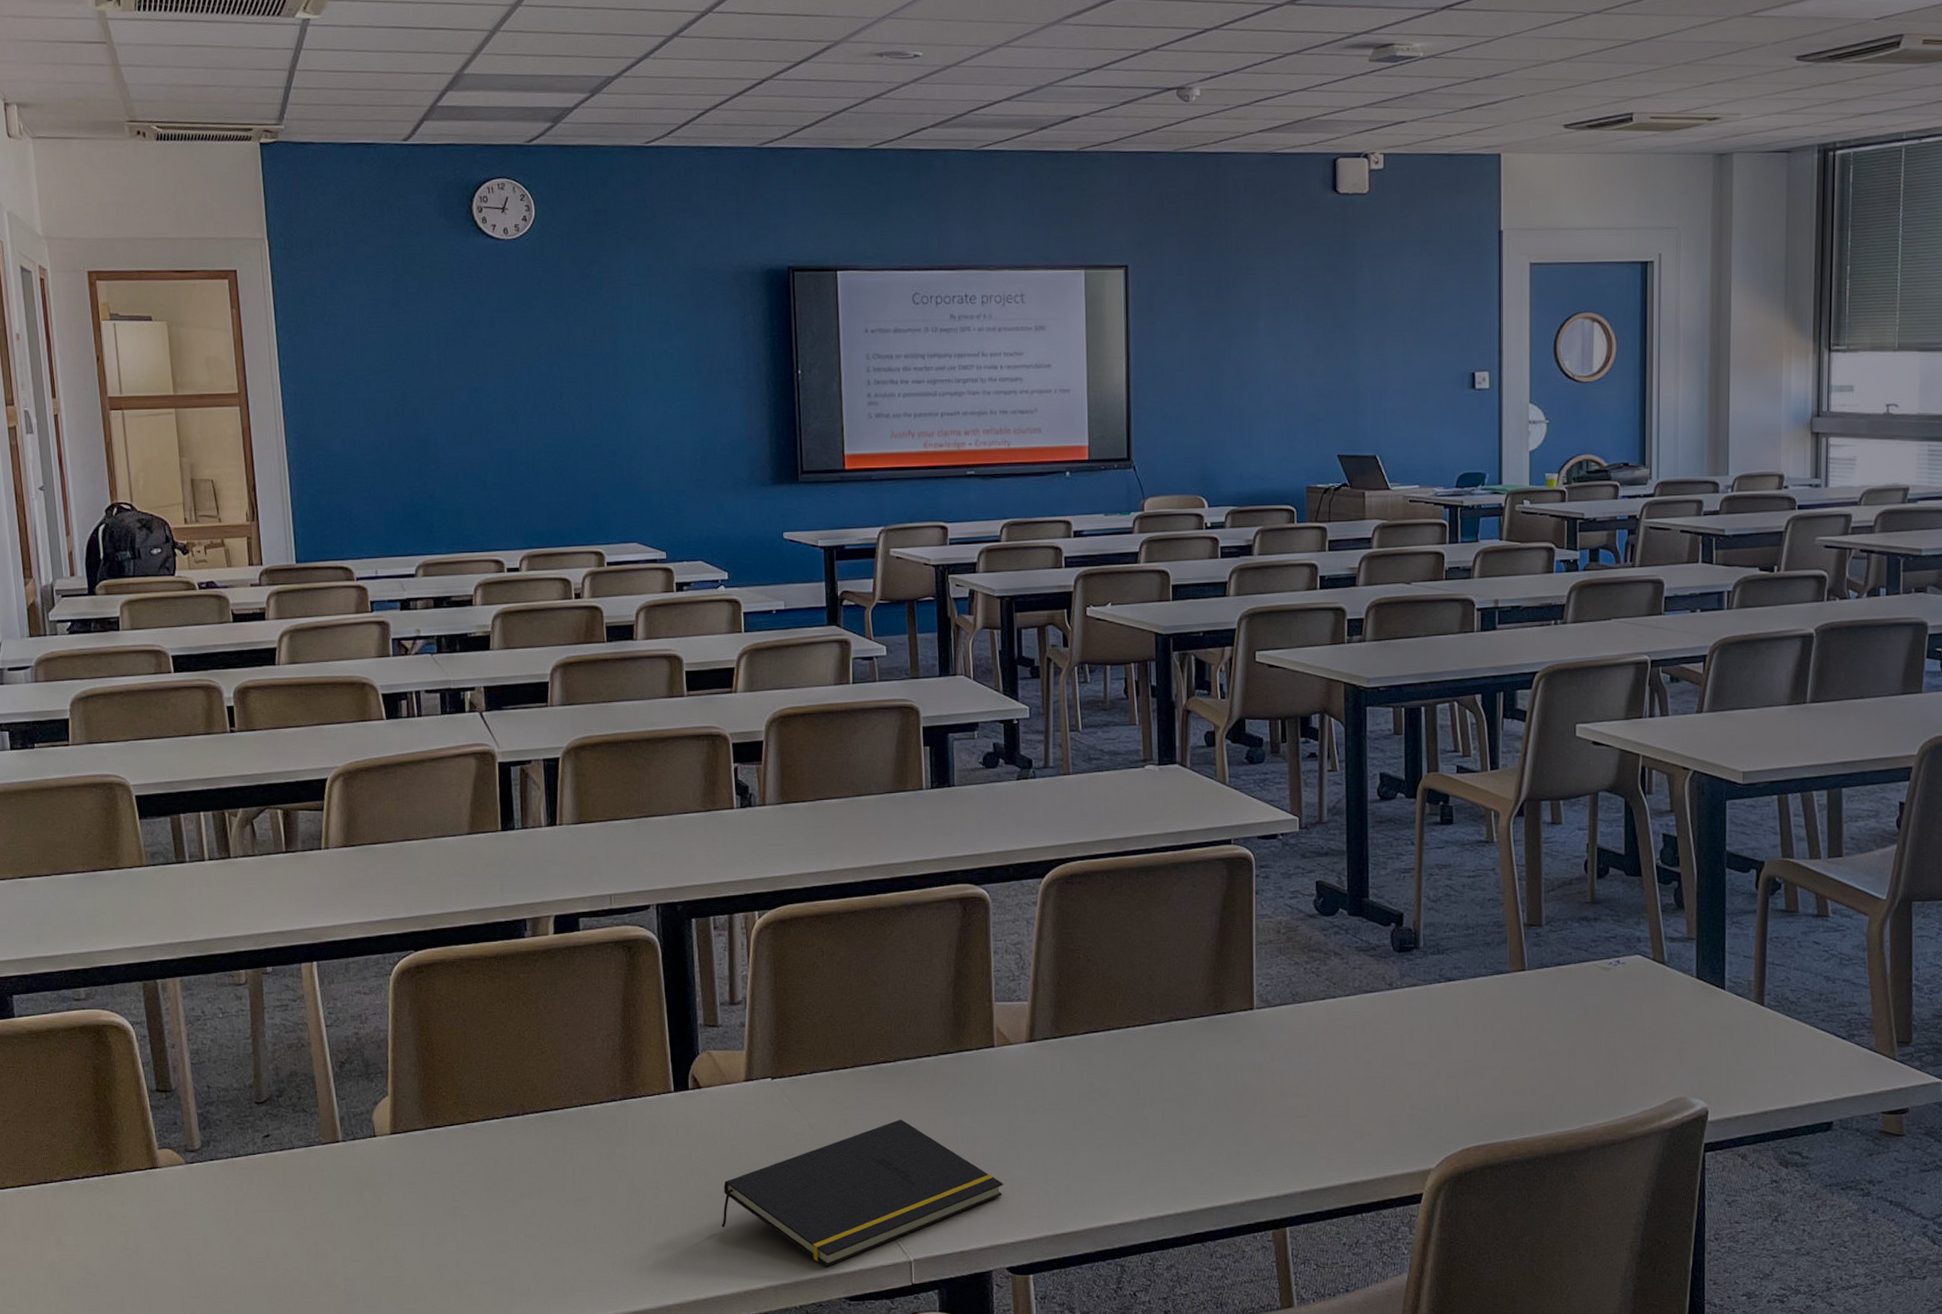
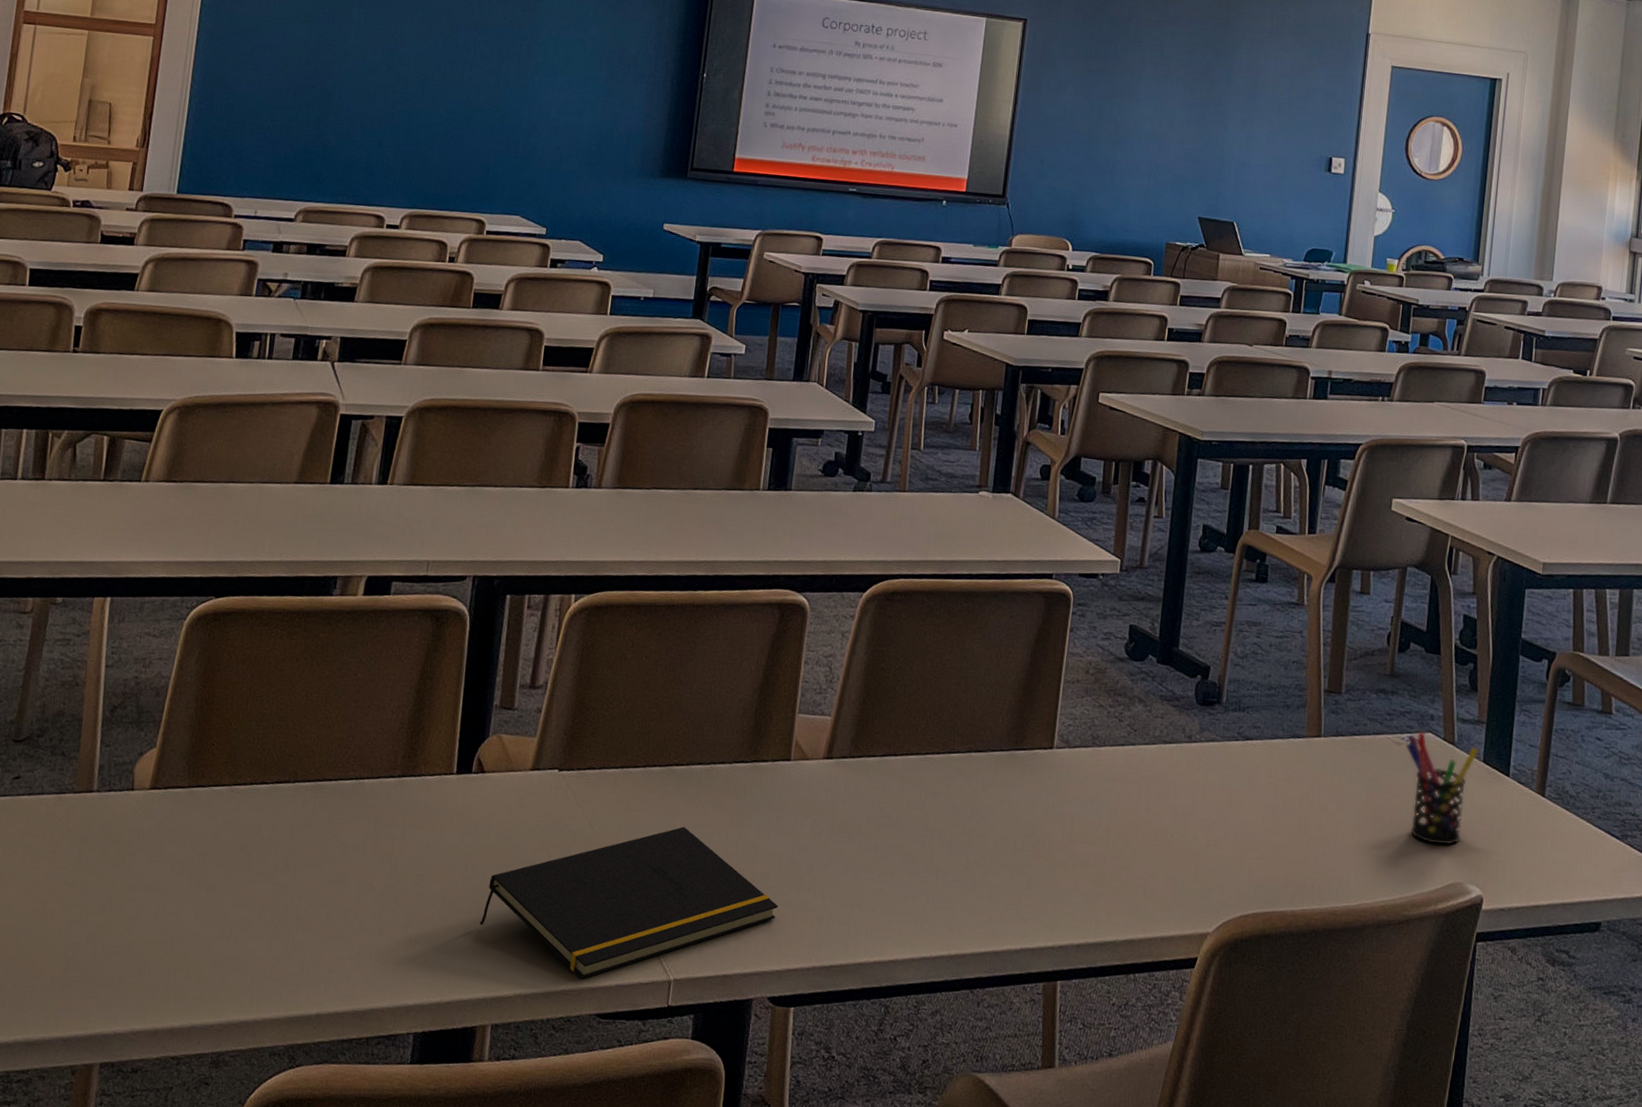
pen holder: none [1614,954,1692,1063] -> present [1406,731,1480,845]

